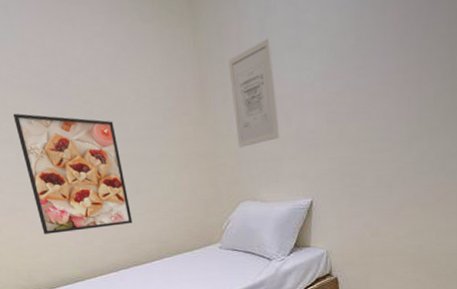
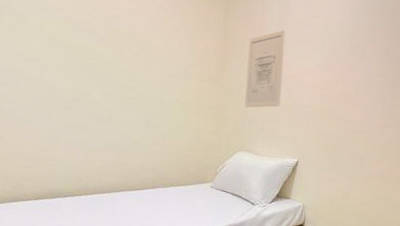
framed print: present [13,113,133,234] -> none [45,38,139,153]

